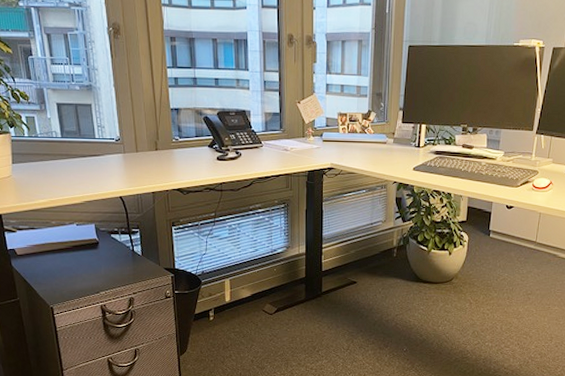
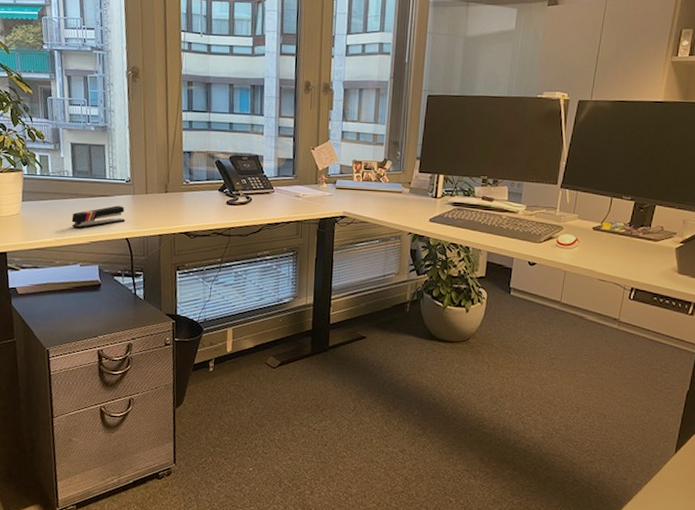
stapler: none [64,165,118,189] -> present [71,205,126,229]

